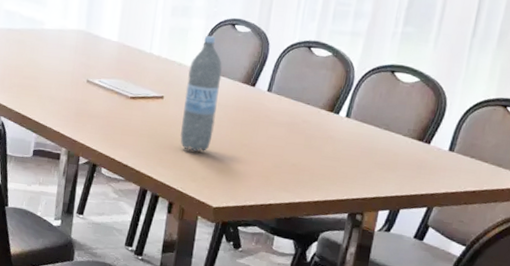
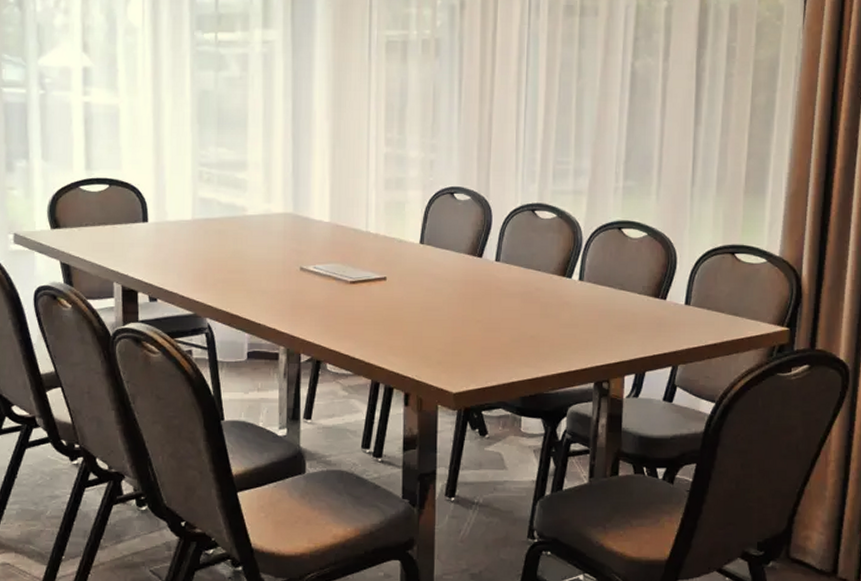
water bottle: present [180,35,222,151] -> none [409,207,446,334]

